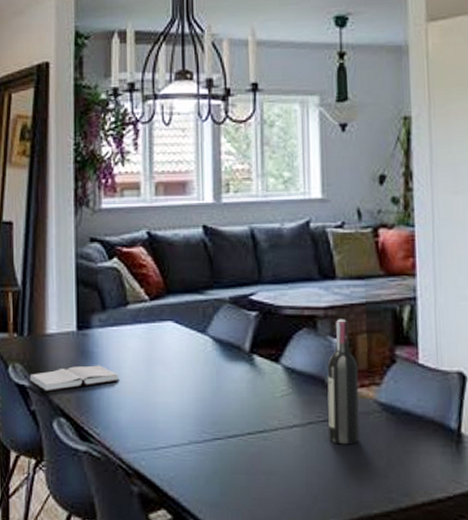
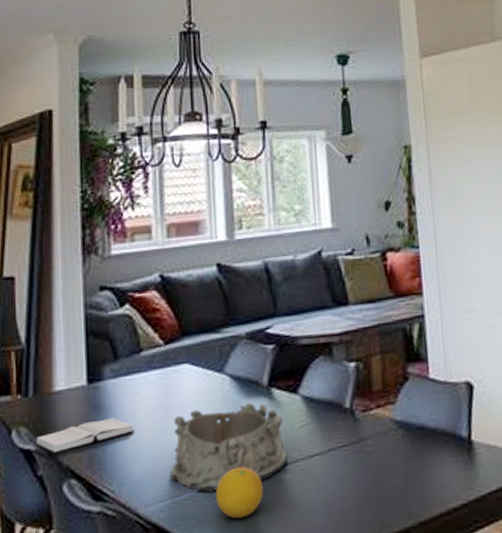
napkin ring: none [152,367,266,448] -> present [170,403,287,492]
fruit: none [194,427,241,477] -> present [215,466,263,519]
wine bottle: present [327,319,360,445] -> none [344,343,378,468]

